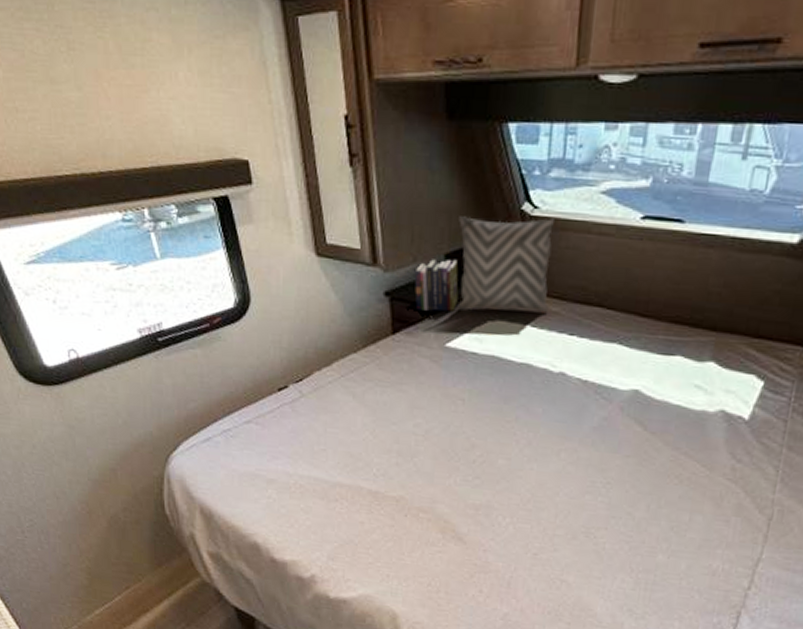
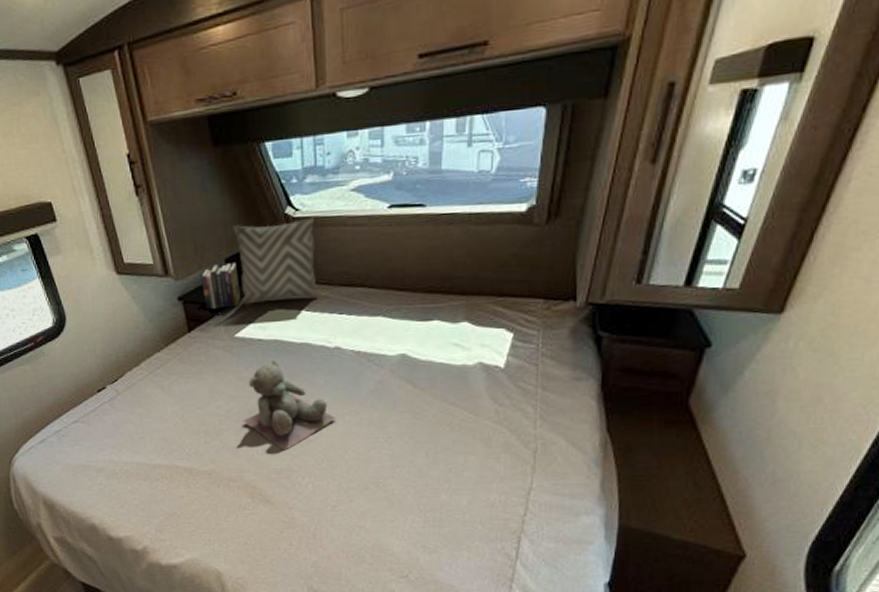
stuffed animal: none [443,378,551,484] -> present [243,359,336,451]

